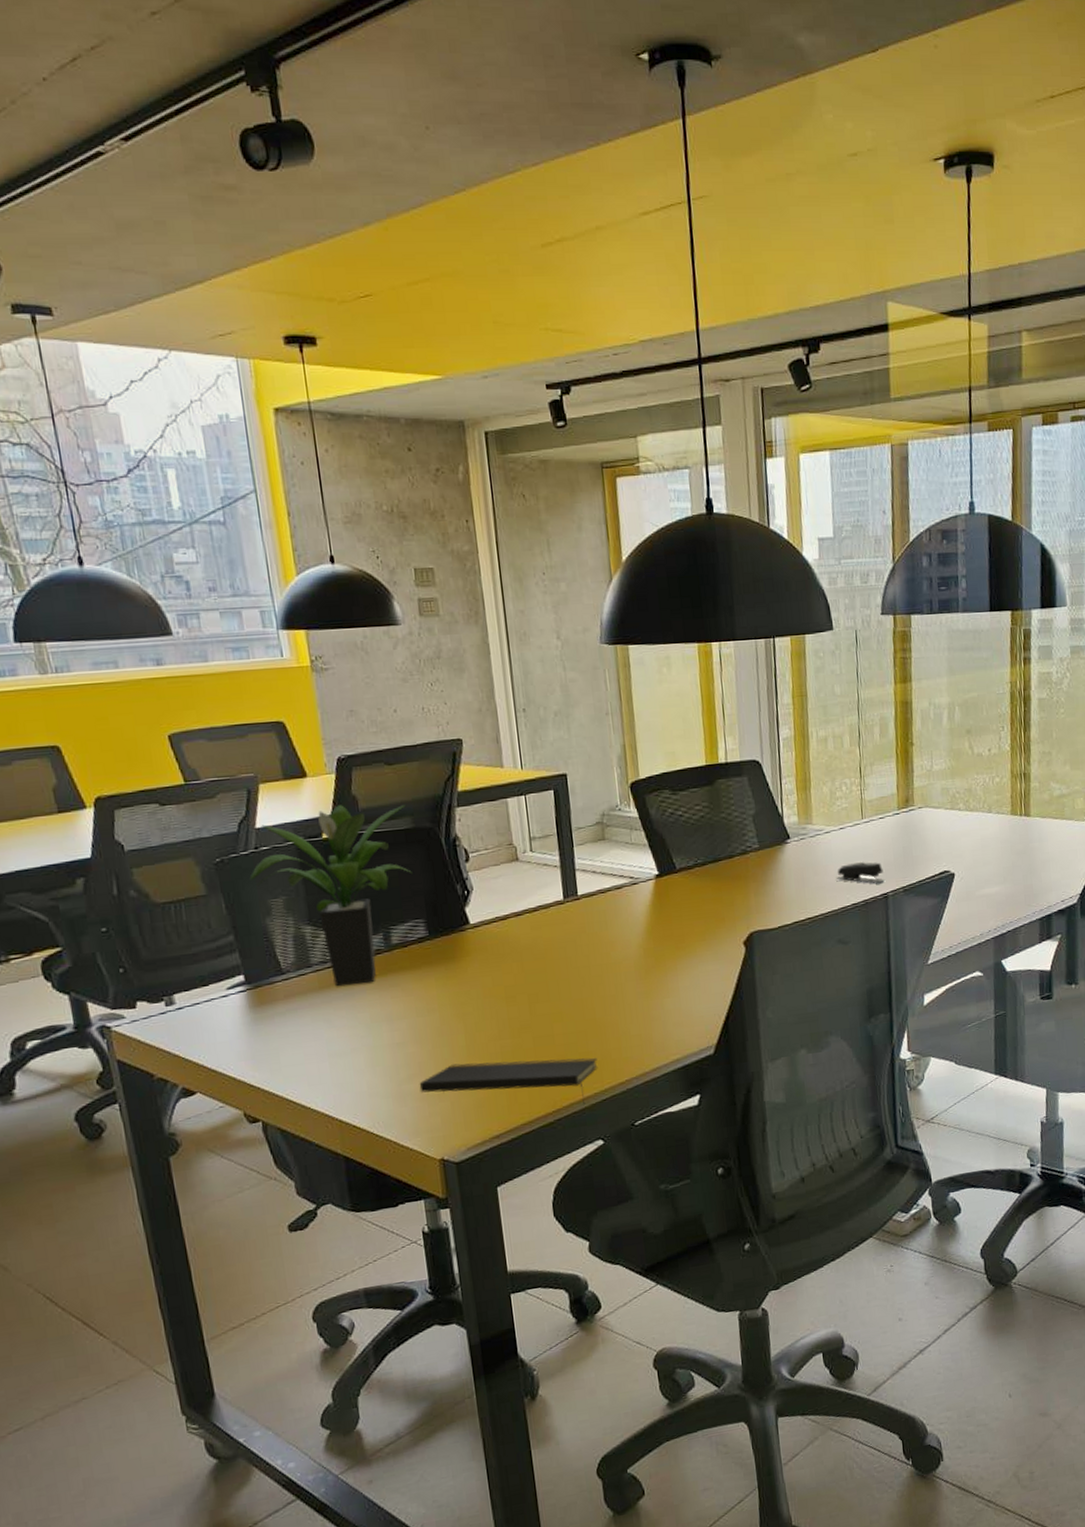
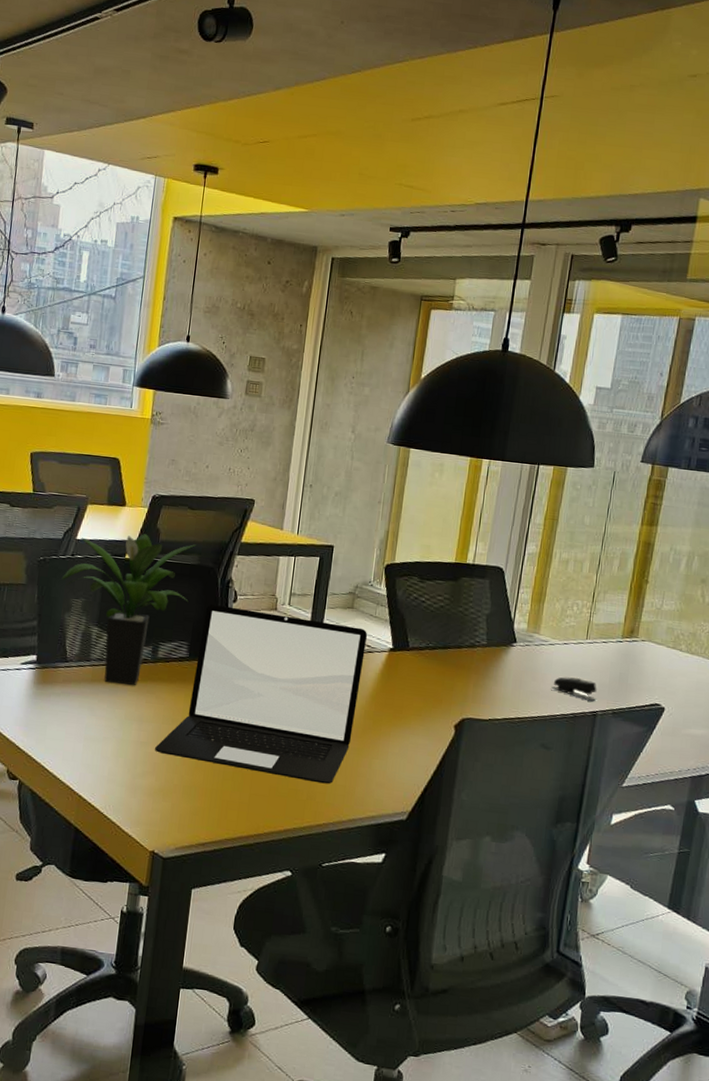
laptop: none [415,859,636,1051] -> present [155,604,368,784]
notepad: present [419,1058,598,1105] -> none [149,771,303,836]

